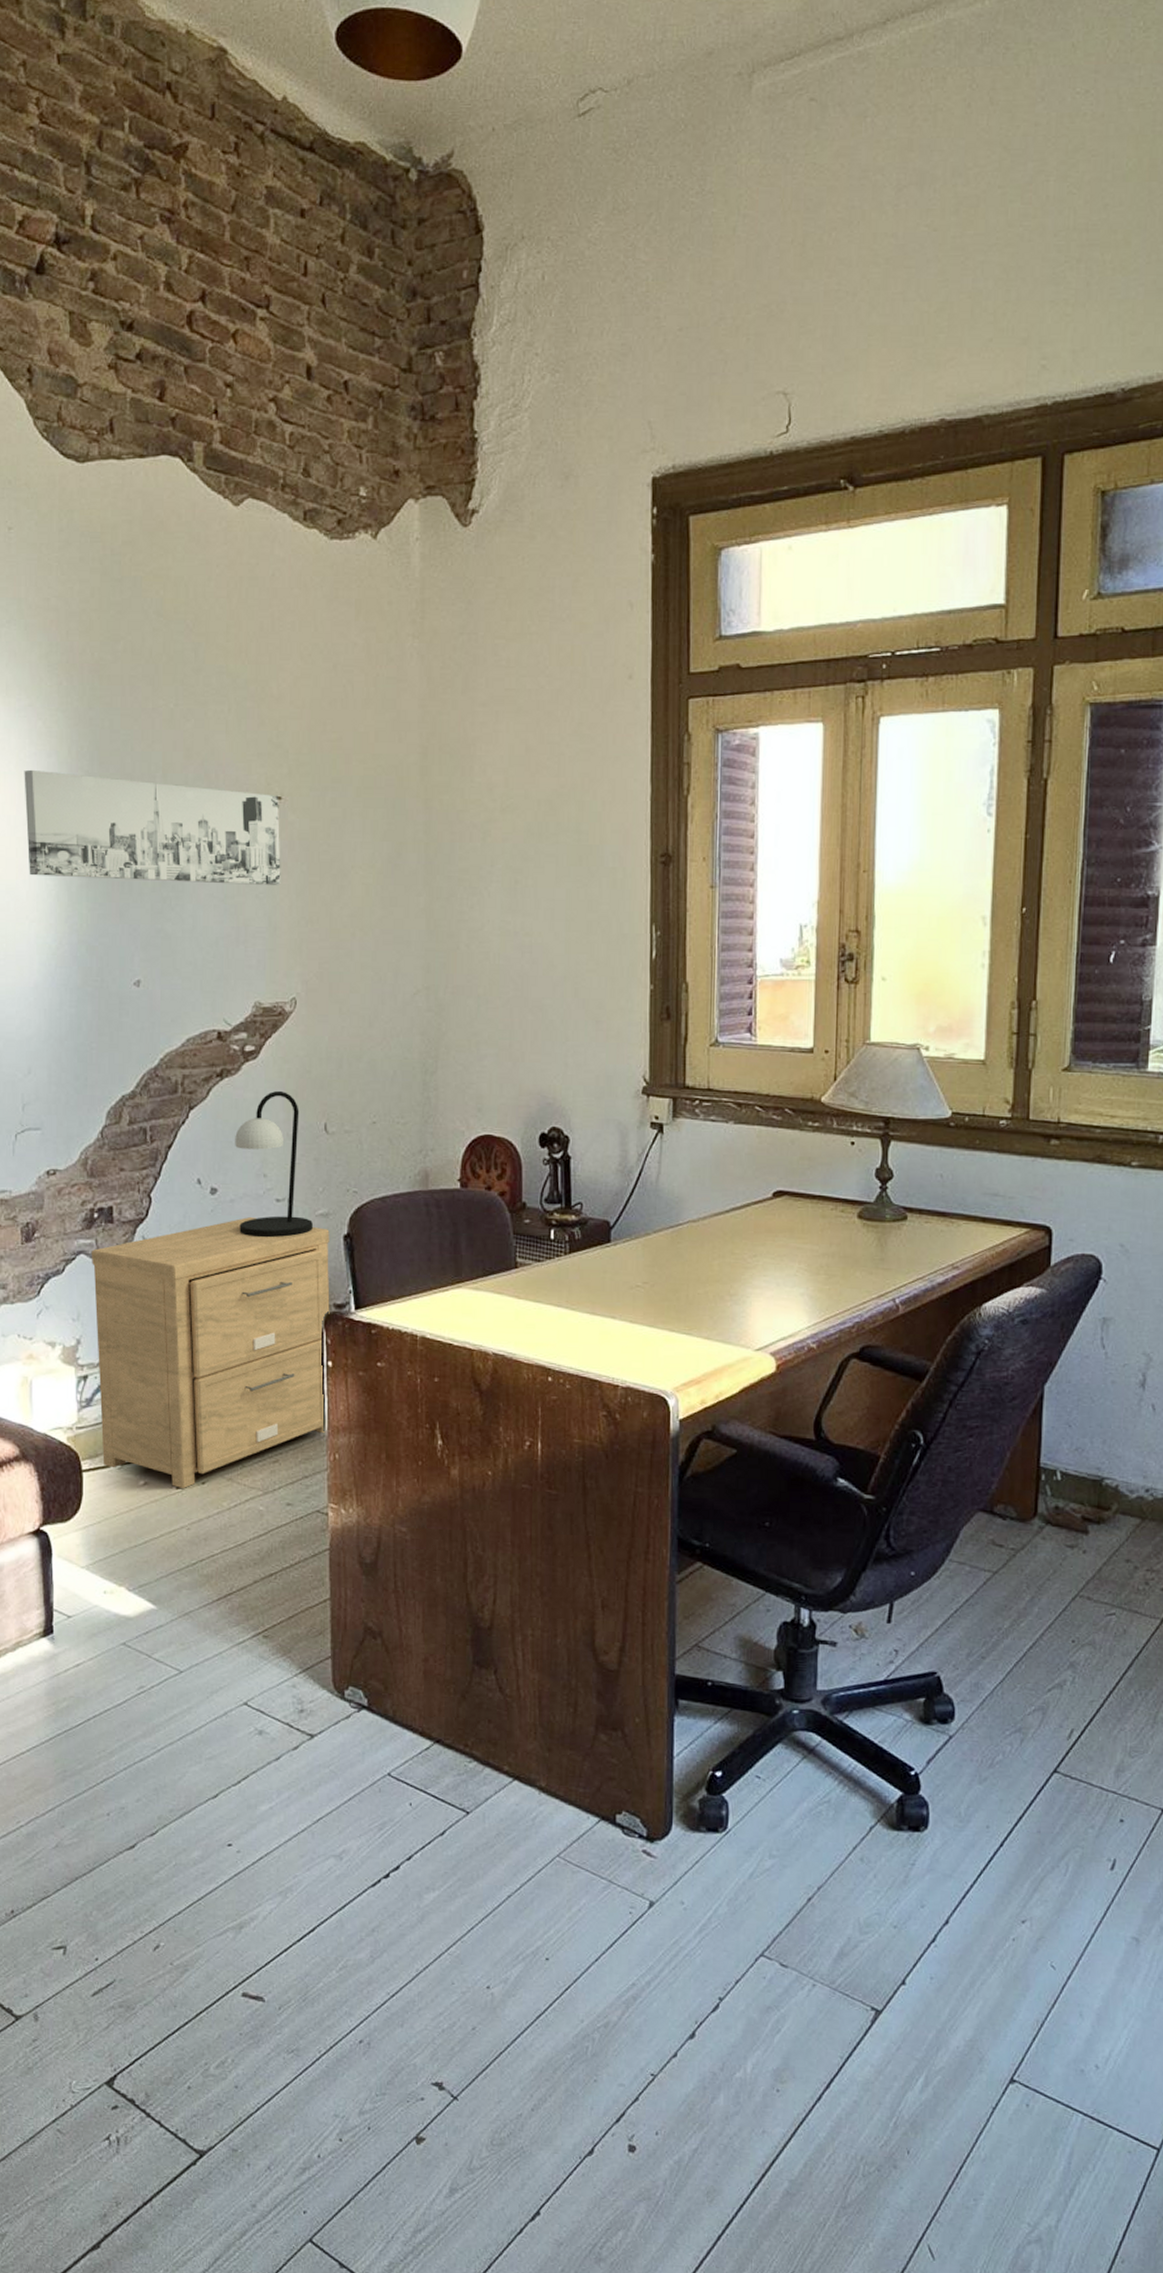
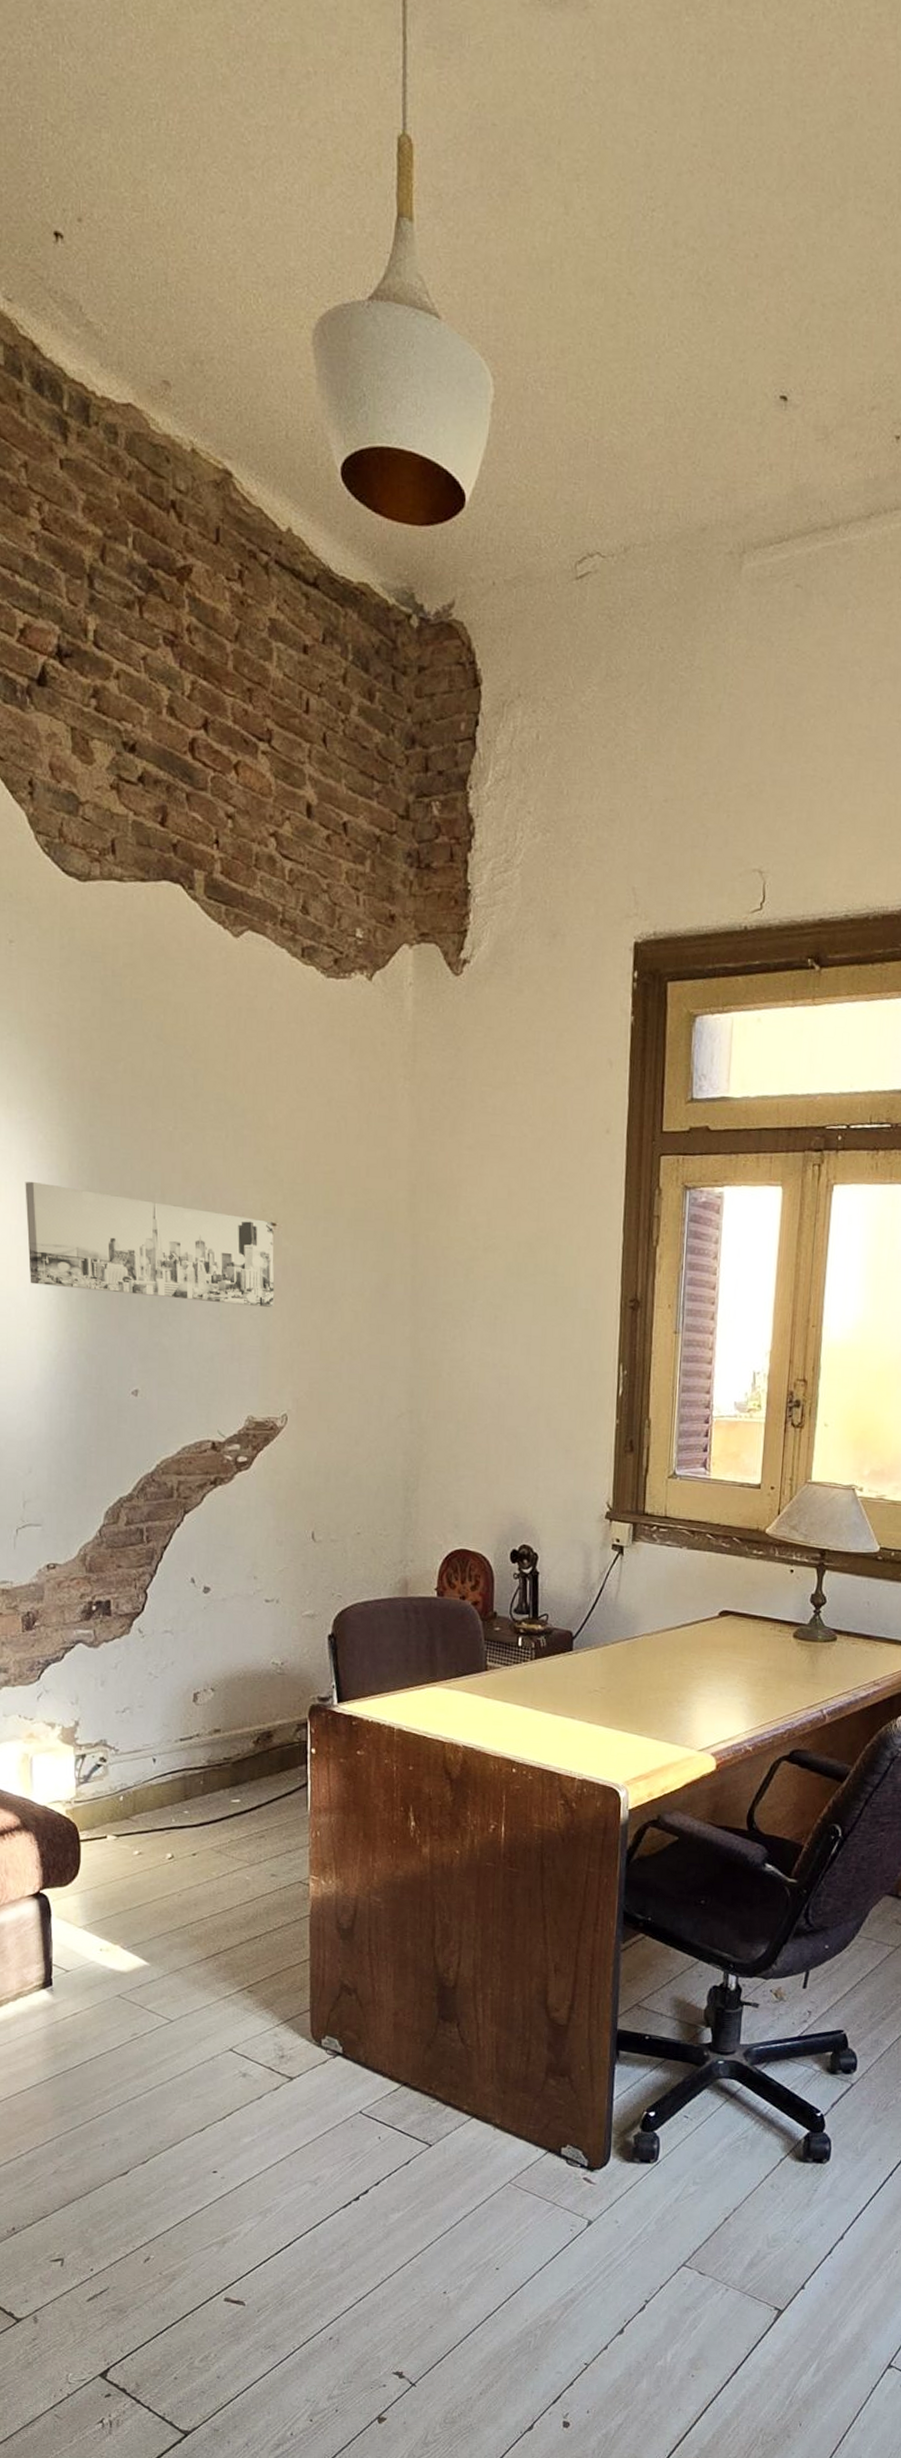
side table: present [92,1217,330,1488] -> none [90,1615,315,1859]
table lamp: present [235,1090,313,1238] -> none [227,1499,299,1635]

